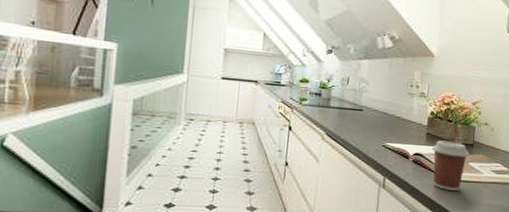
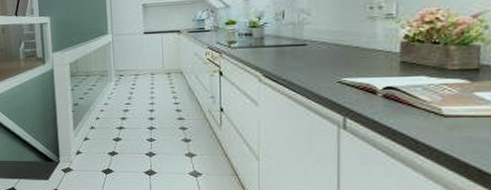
coffee cup: present [431,140,470,192] -> none [410,68,475,130]

